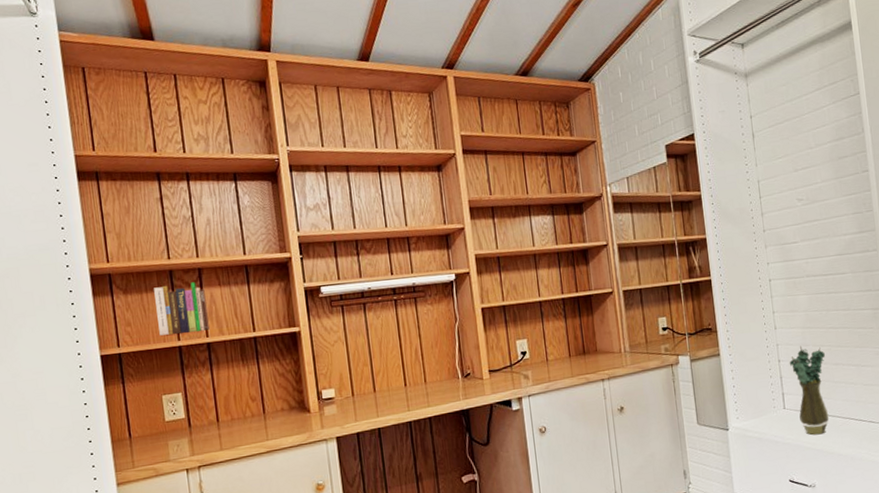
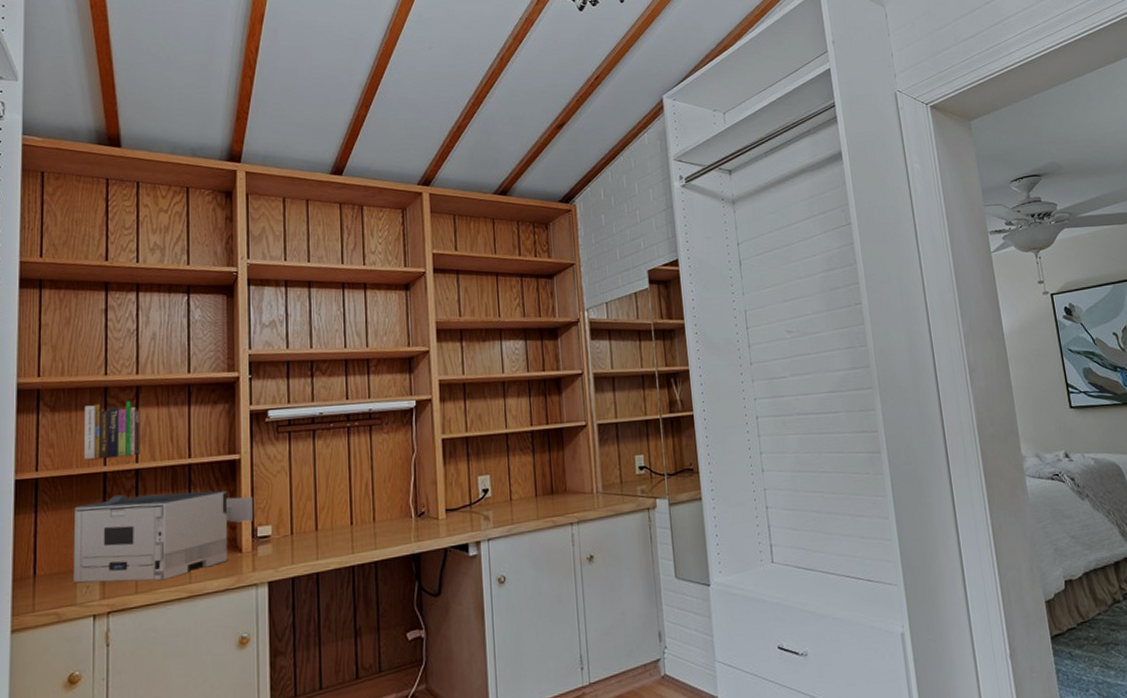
printer: none [157,360,318,443] -> present [74,490,254,583]
vase: present [789,346,829,435] -> none [777,491,823,595]

